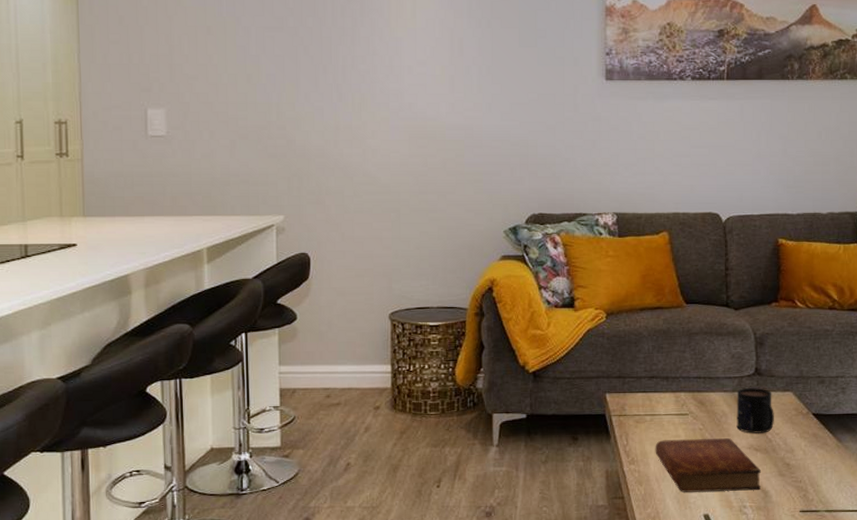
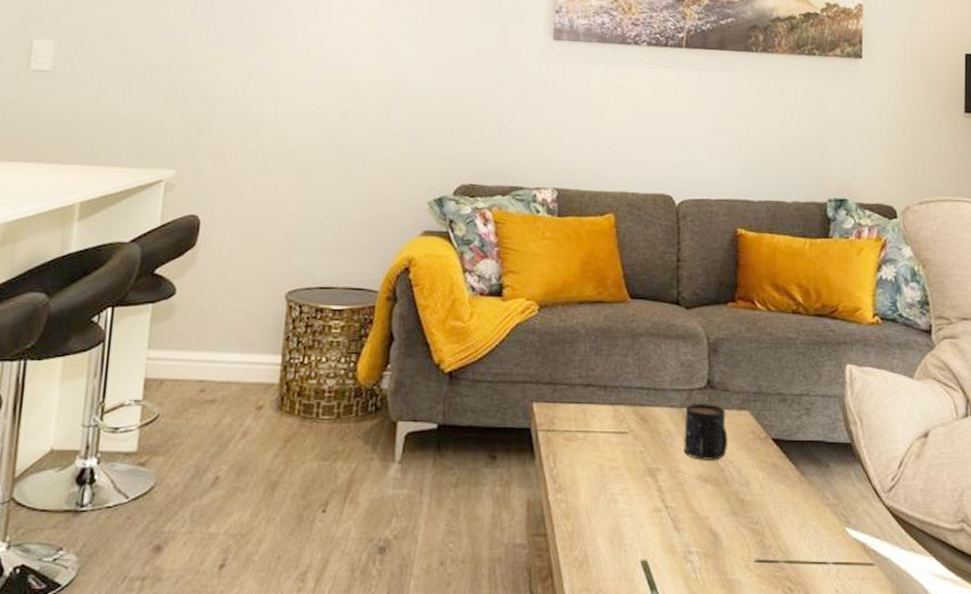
bible: present [655,438,761,492] -> none [587,464,710,532]

